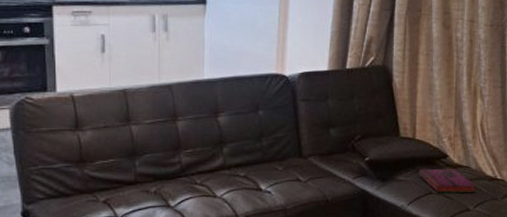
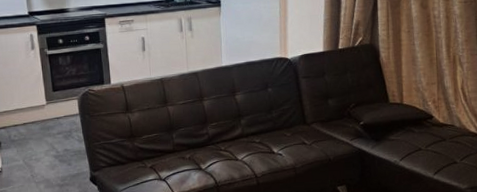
hardback book: present [419,168,477,193] -> none [408,128,462,149]

